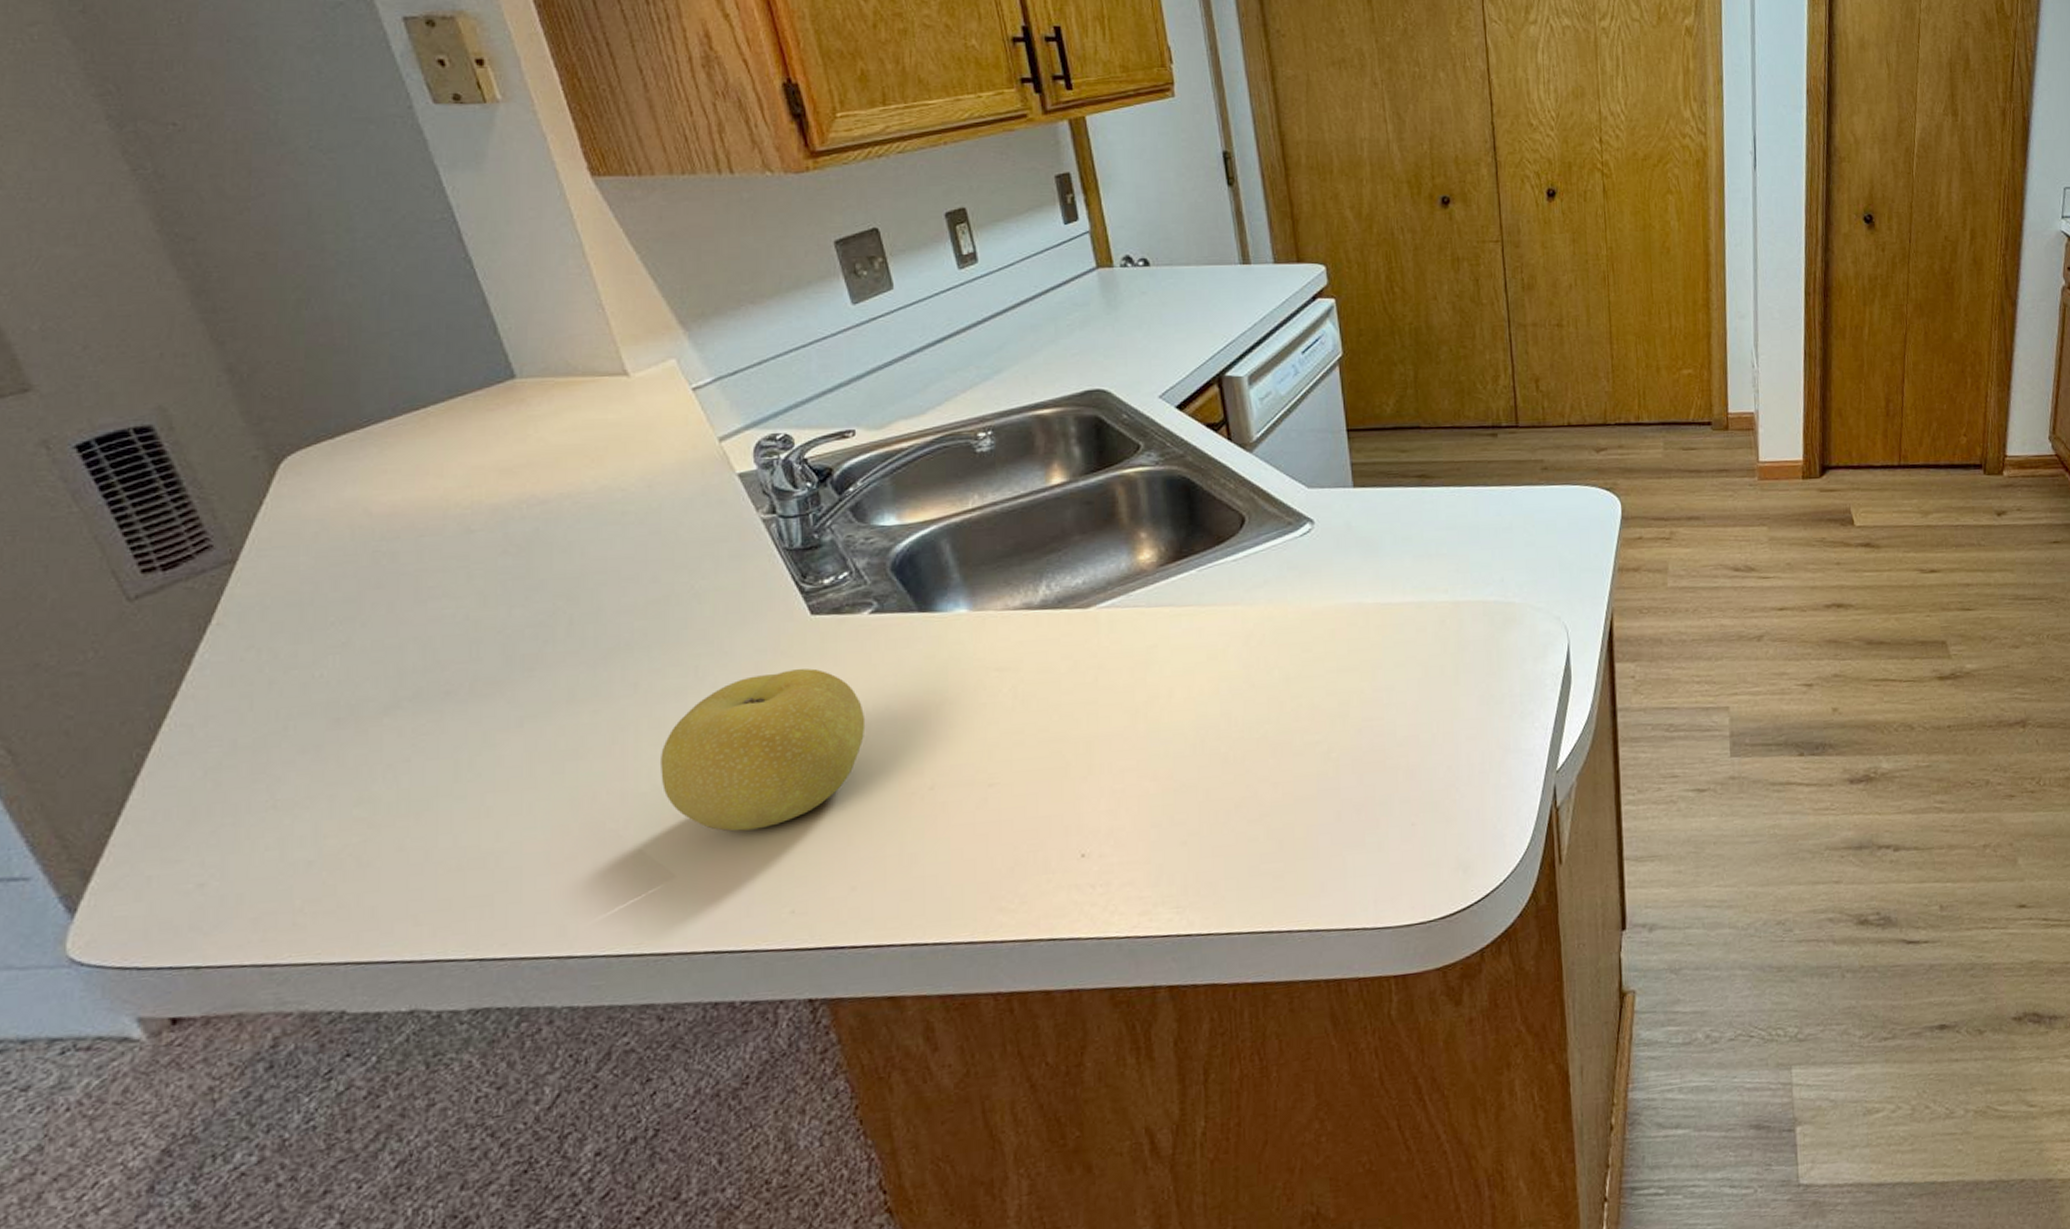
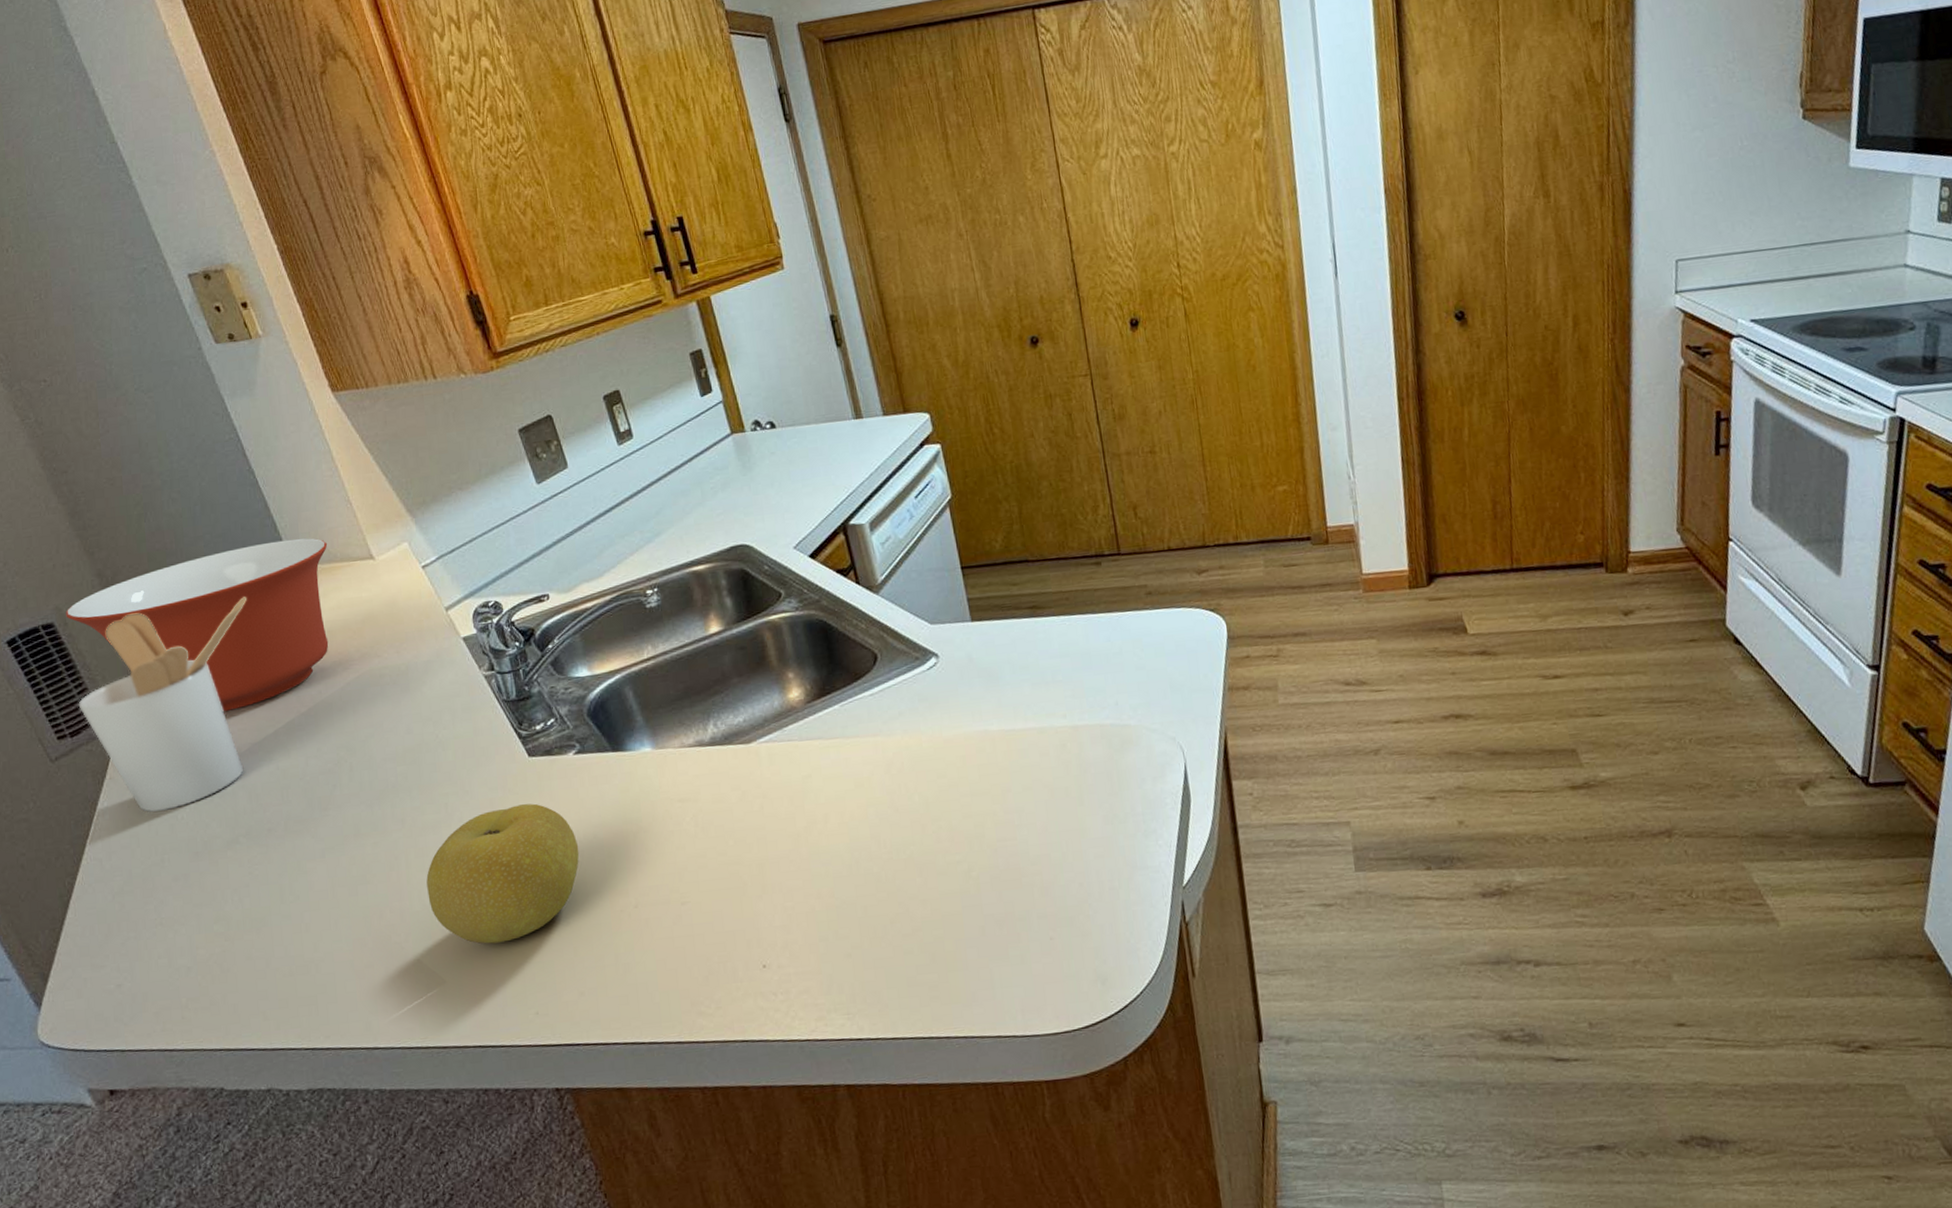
mixing bowl: none [173,344,566,547] -> present [66,538,329,711]
utensil holder: none [179,409,444,669] -> present [78,597,246,813]

